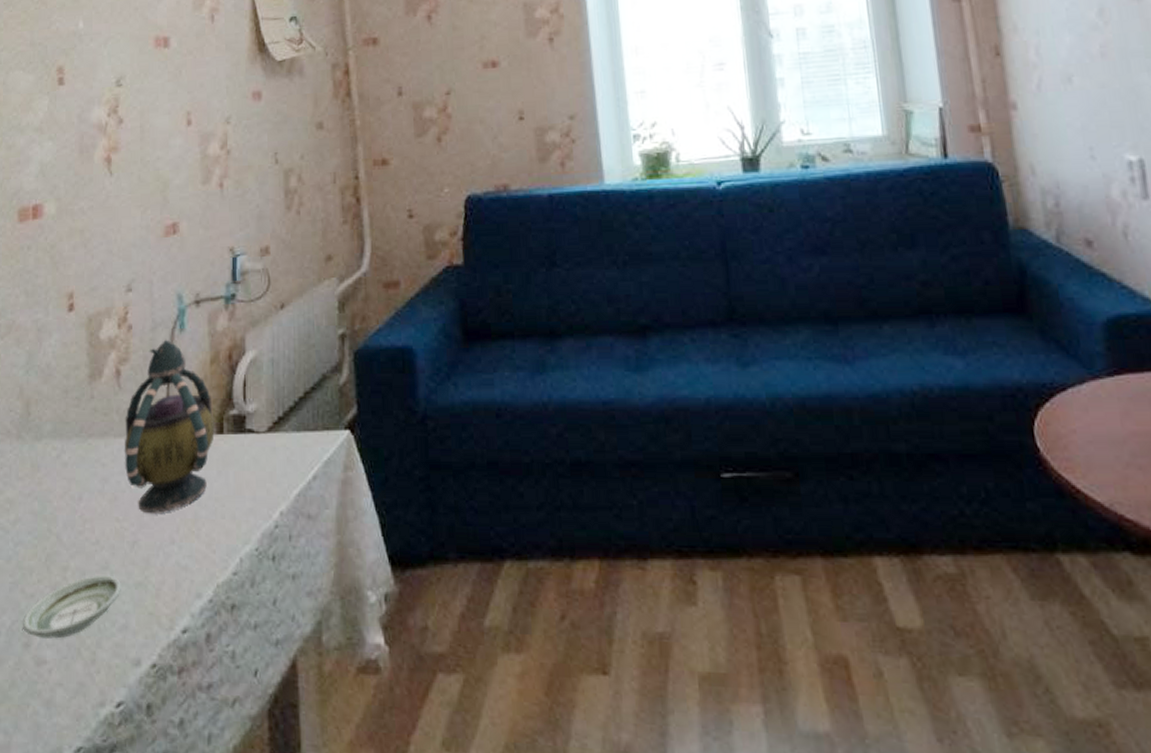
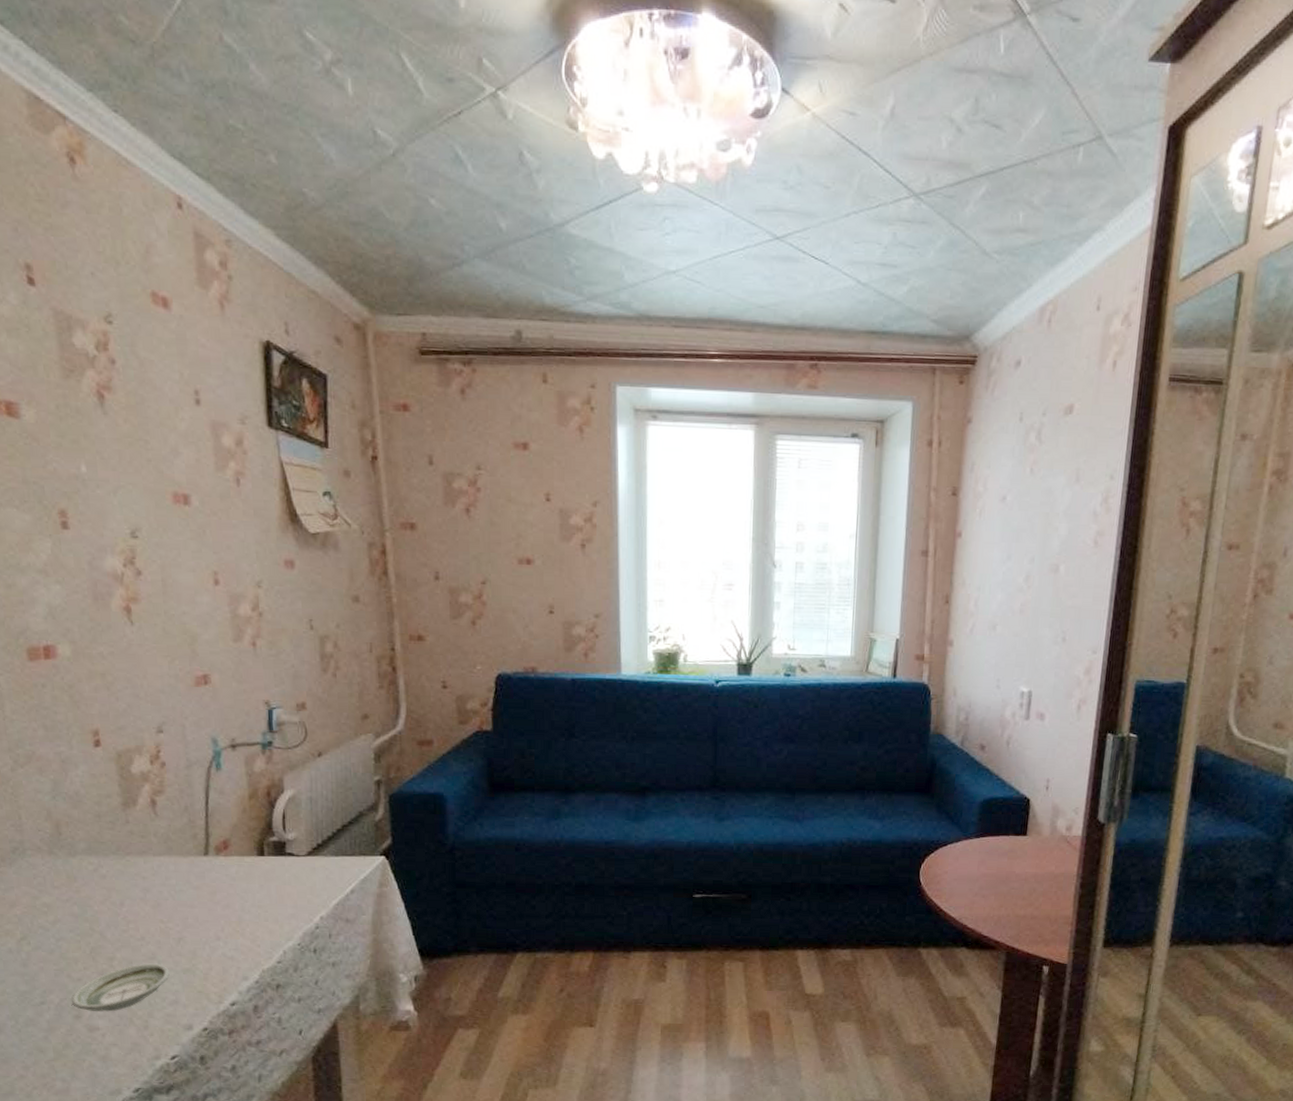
teapot: present [124,339,215,514] -> none [163,776,256,918]

